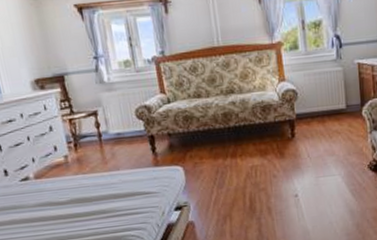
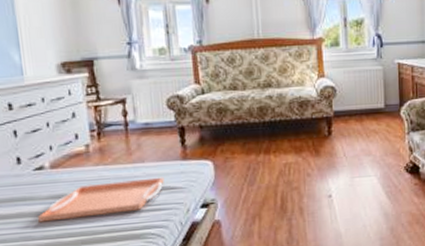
serving tray: none [28,183,139,228] -> present [38,177,164,223]

